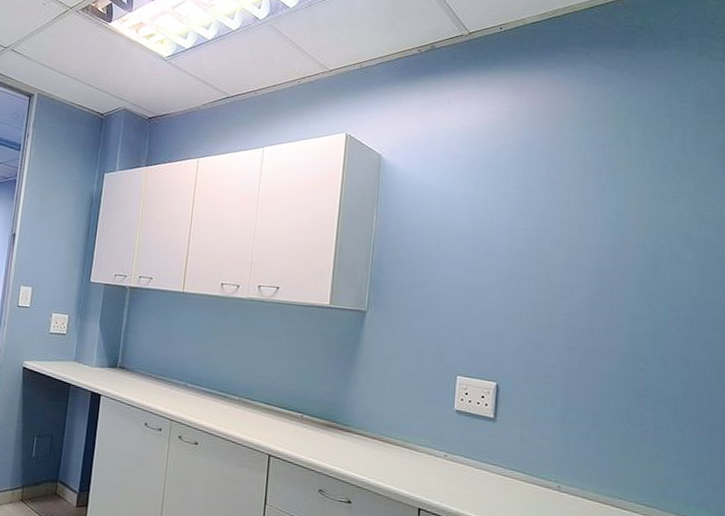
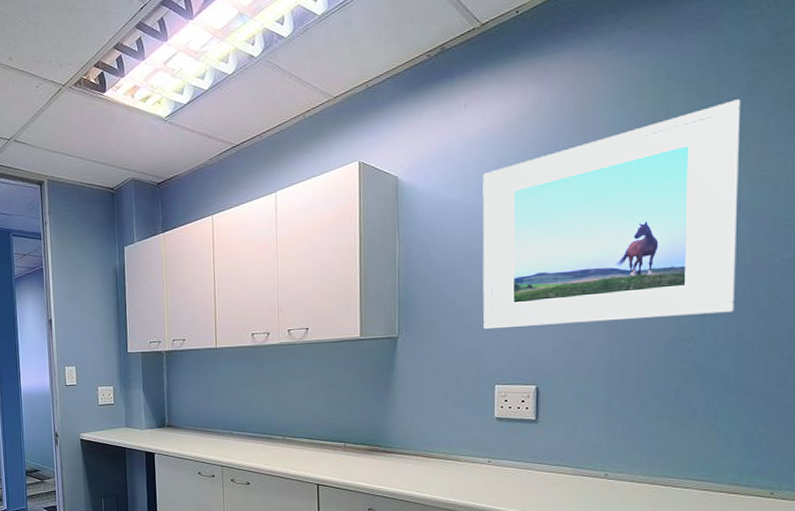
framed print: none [450,142,691,339] -> present [482,99,741,330]

